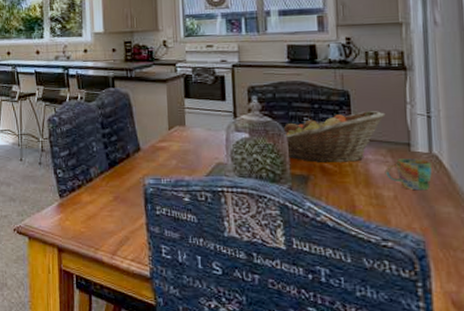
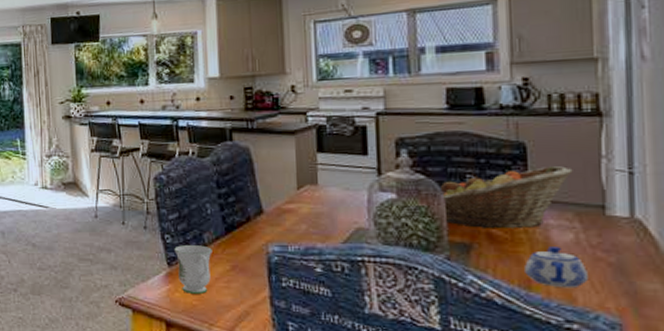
mug: none [65,179,98,222] -> present [174,245,212,294]
teapot: none [350,178,399,212] -> present [524,247,588,289]
mug: present [386,158,432,191] -> none [572,224,633,263]

